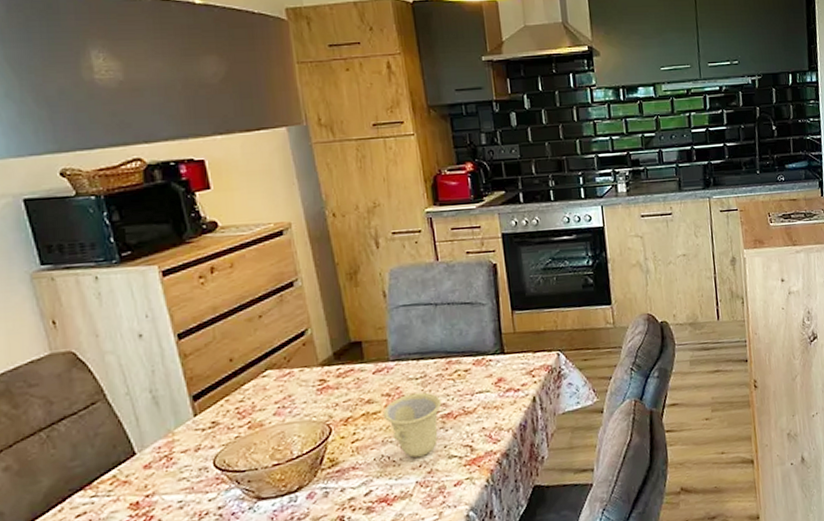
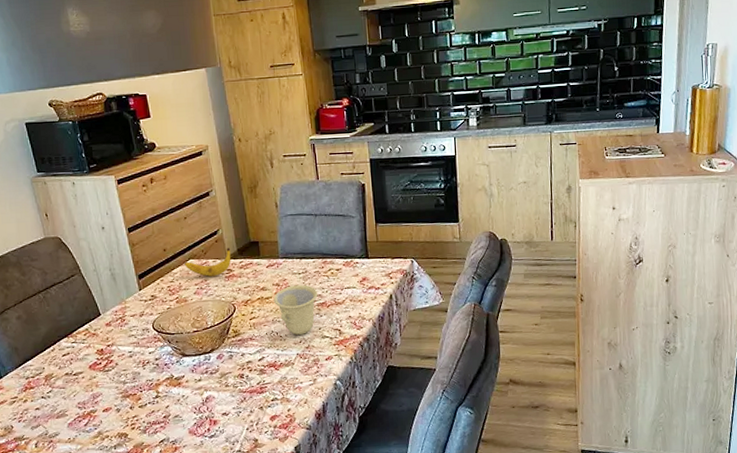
banana: none [259,352,325,391] -> present [184,248,231,277]

